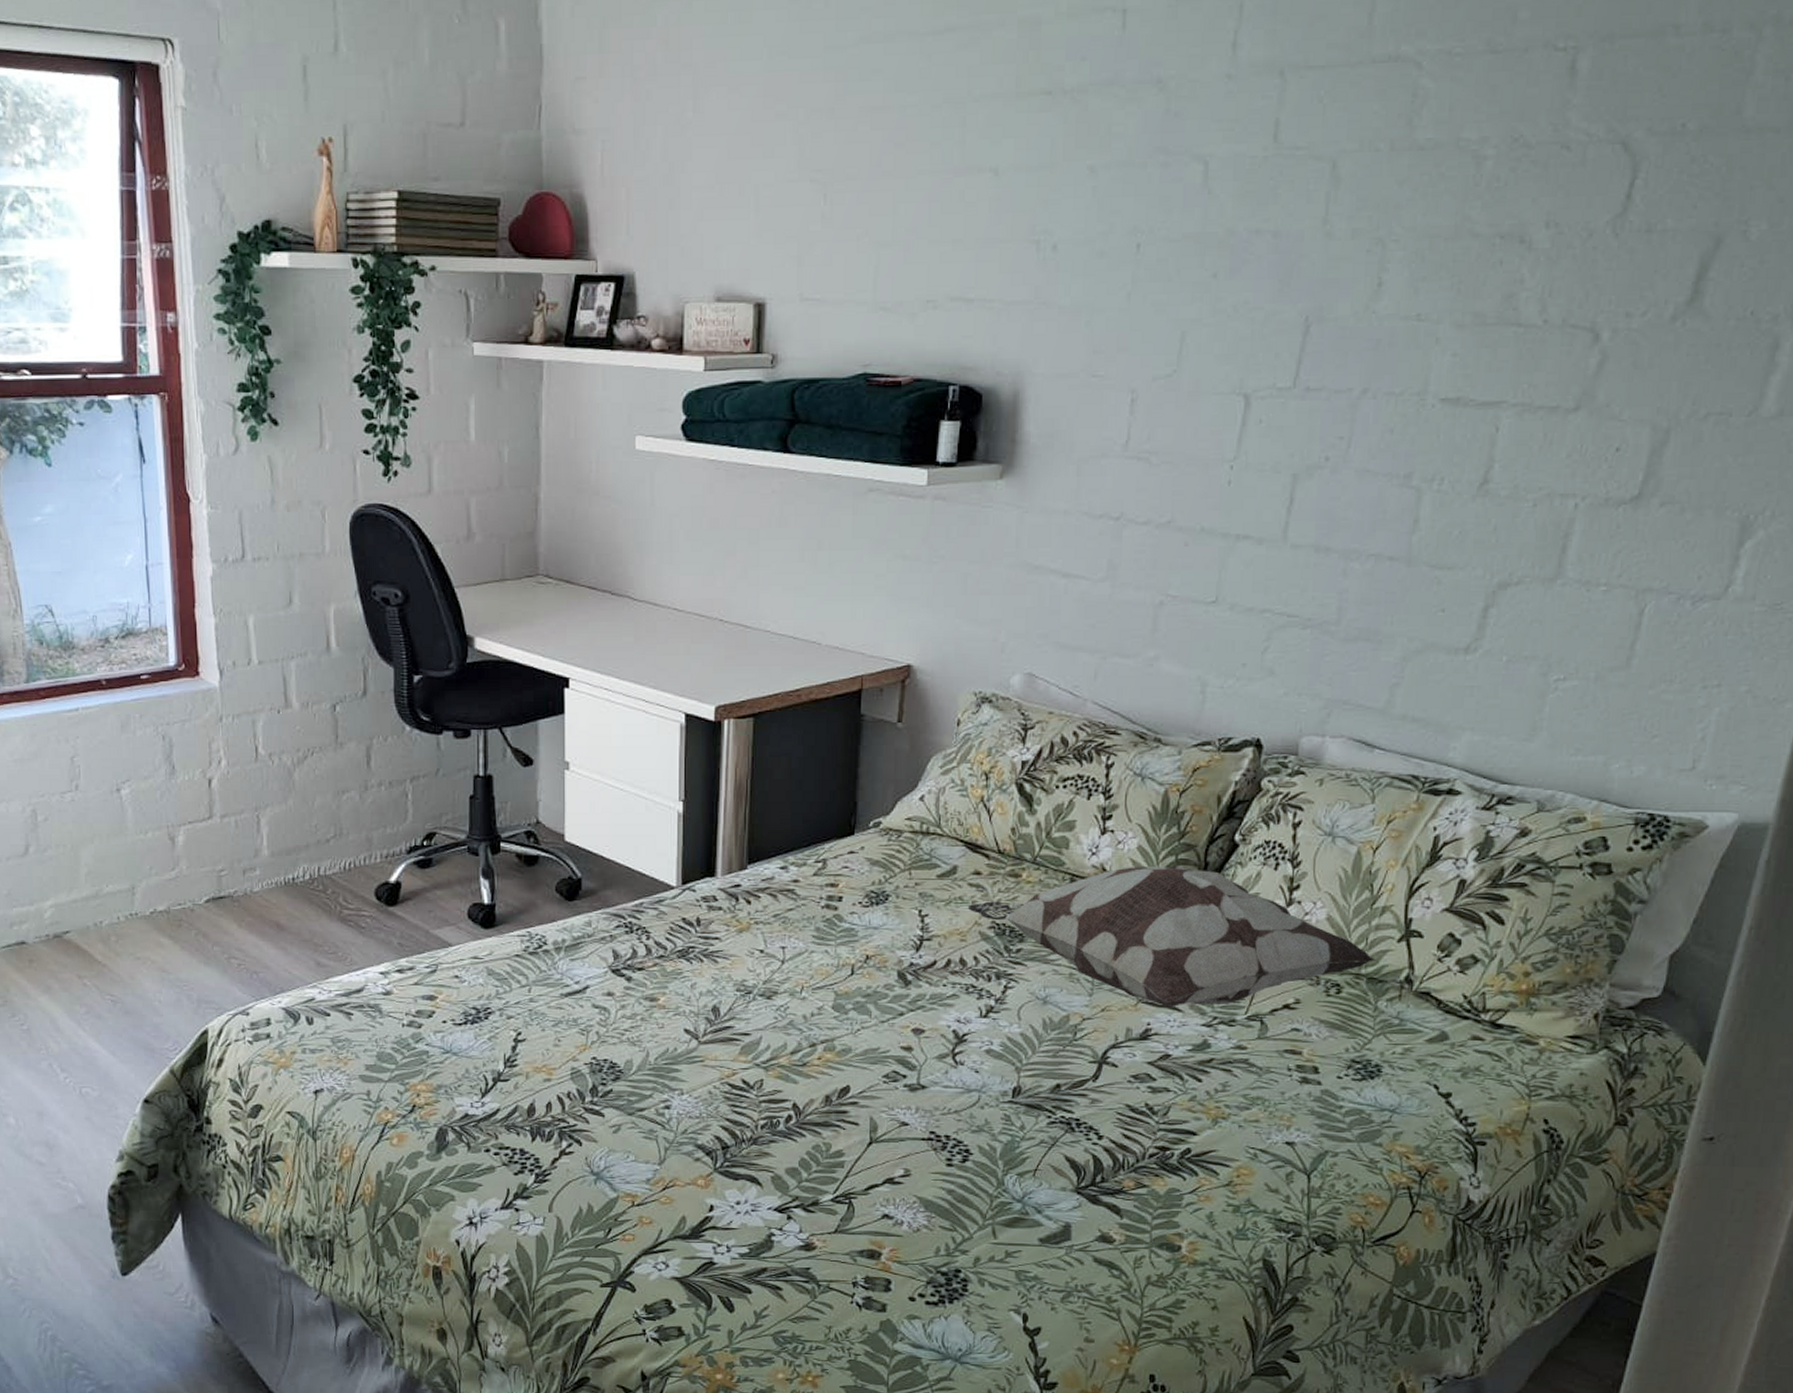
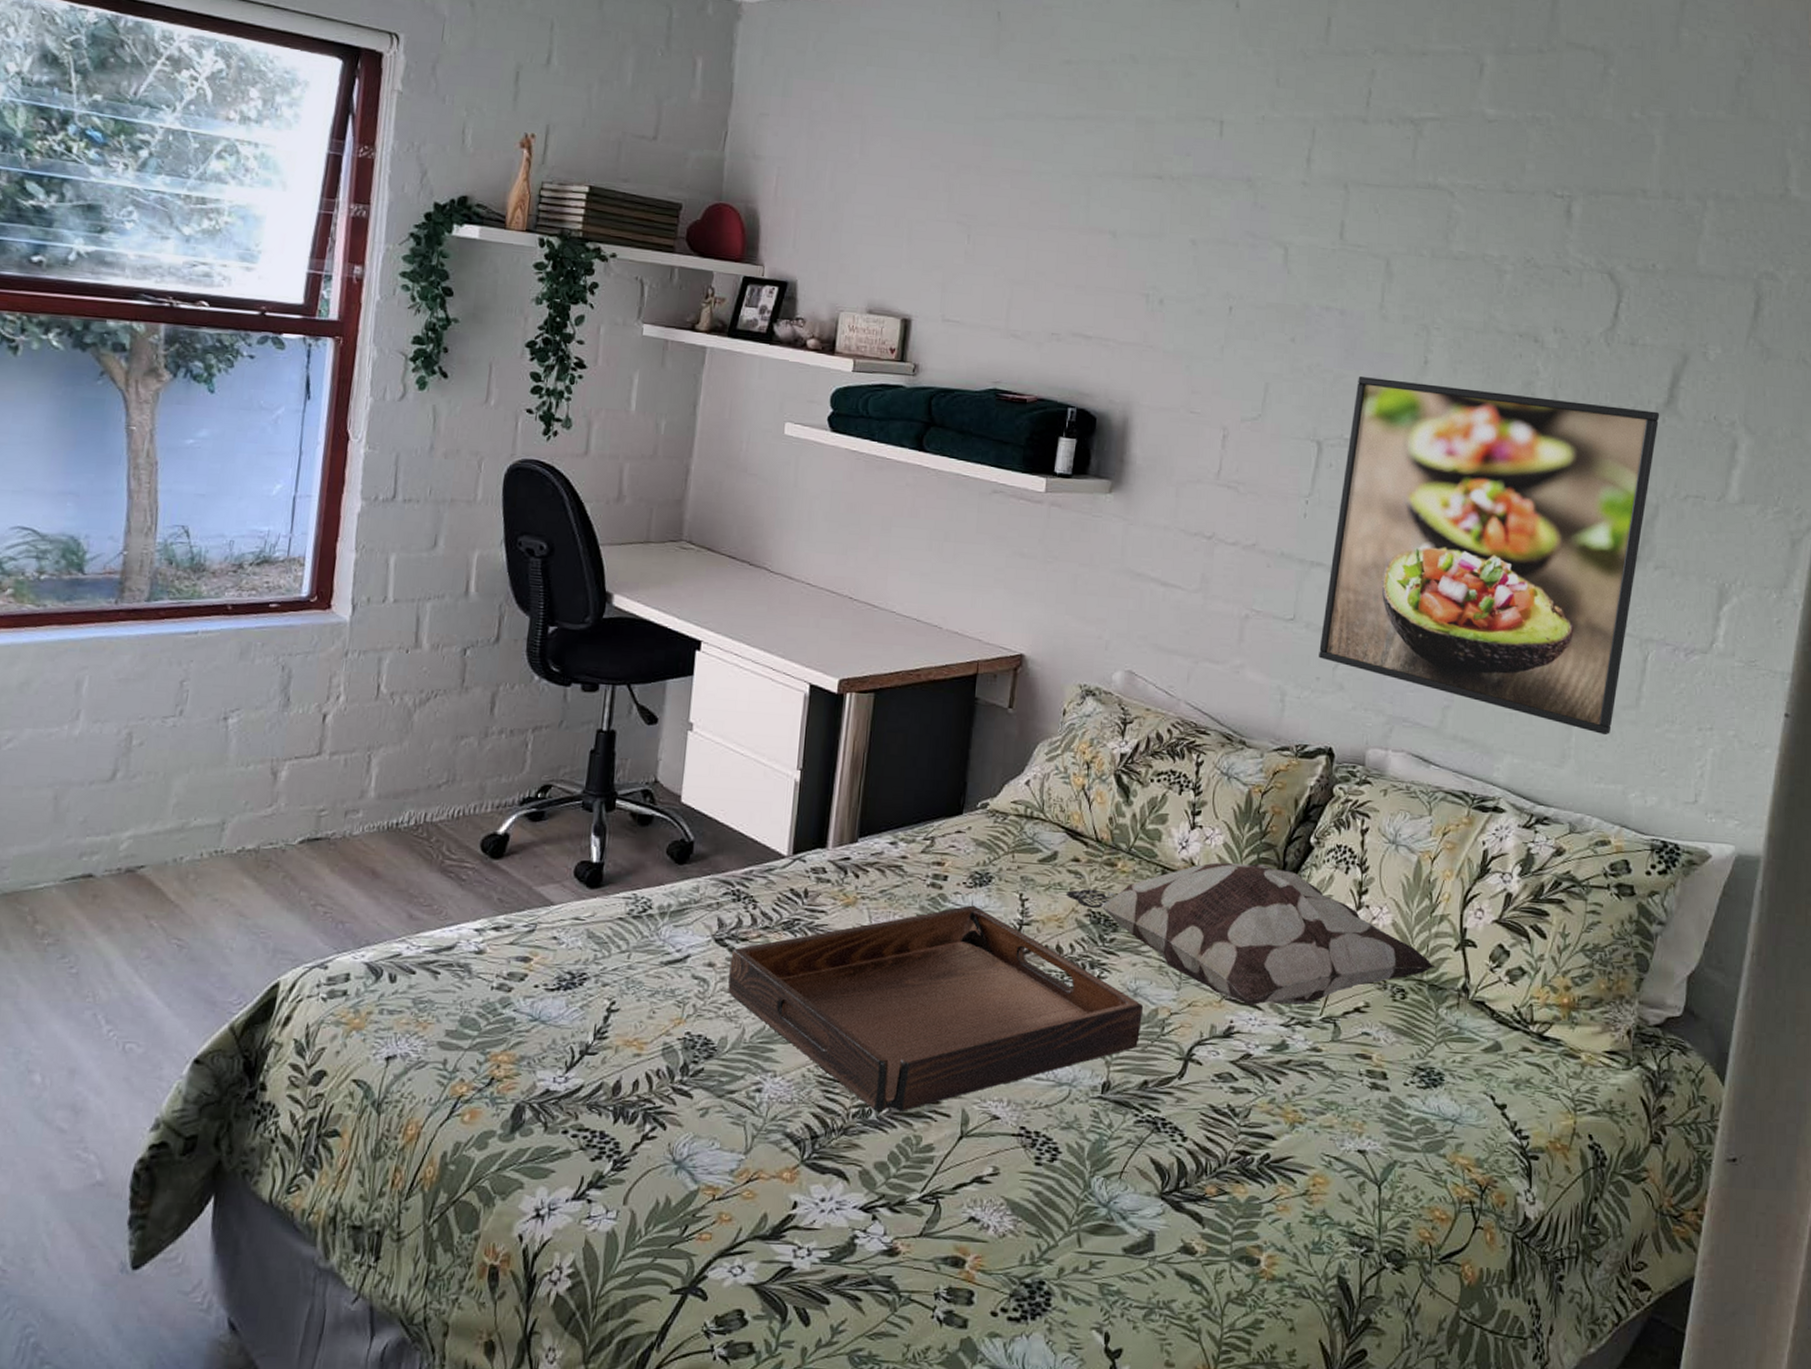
serving tray: none [629,924,1053,1121] -> present [728,905,1143,1111]
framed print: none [1245,310,1680,702] -> present [1319,376,1660,736]

